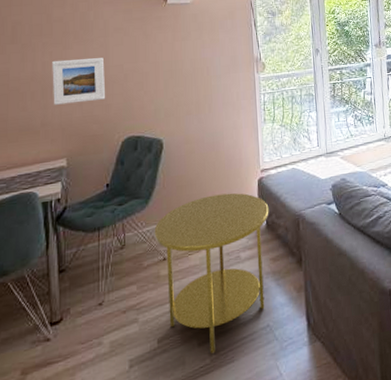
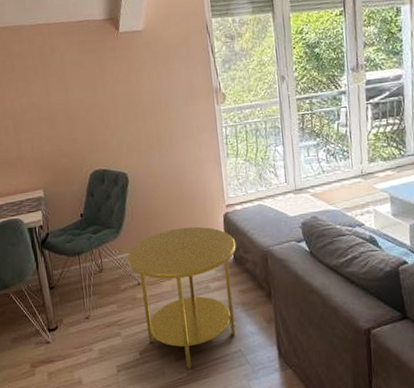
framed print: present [52,58,106,105] -> none [19,92,71,140]

